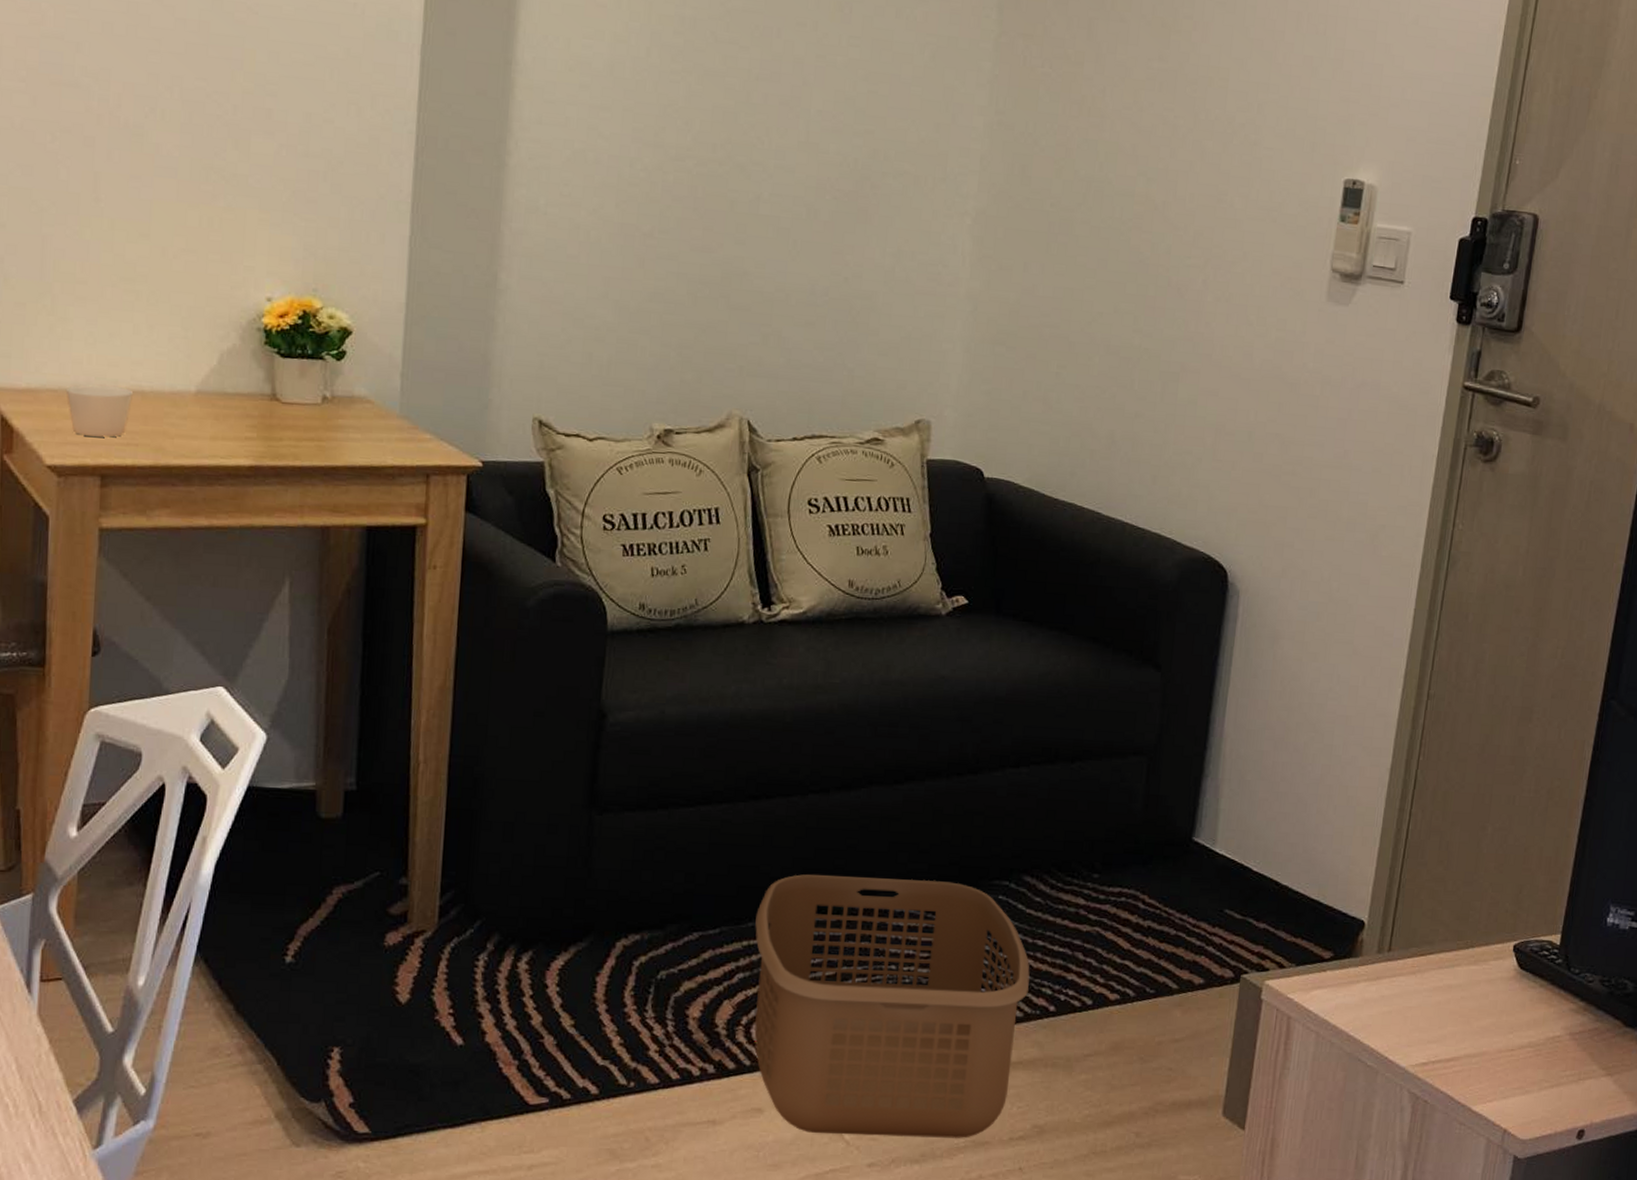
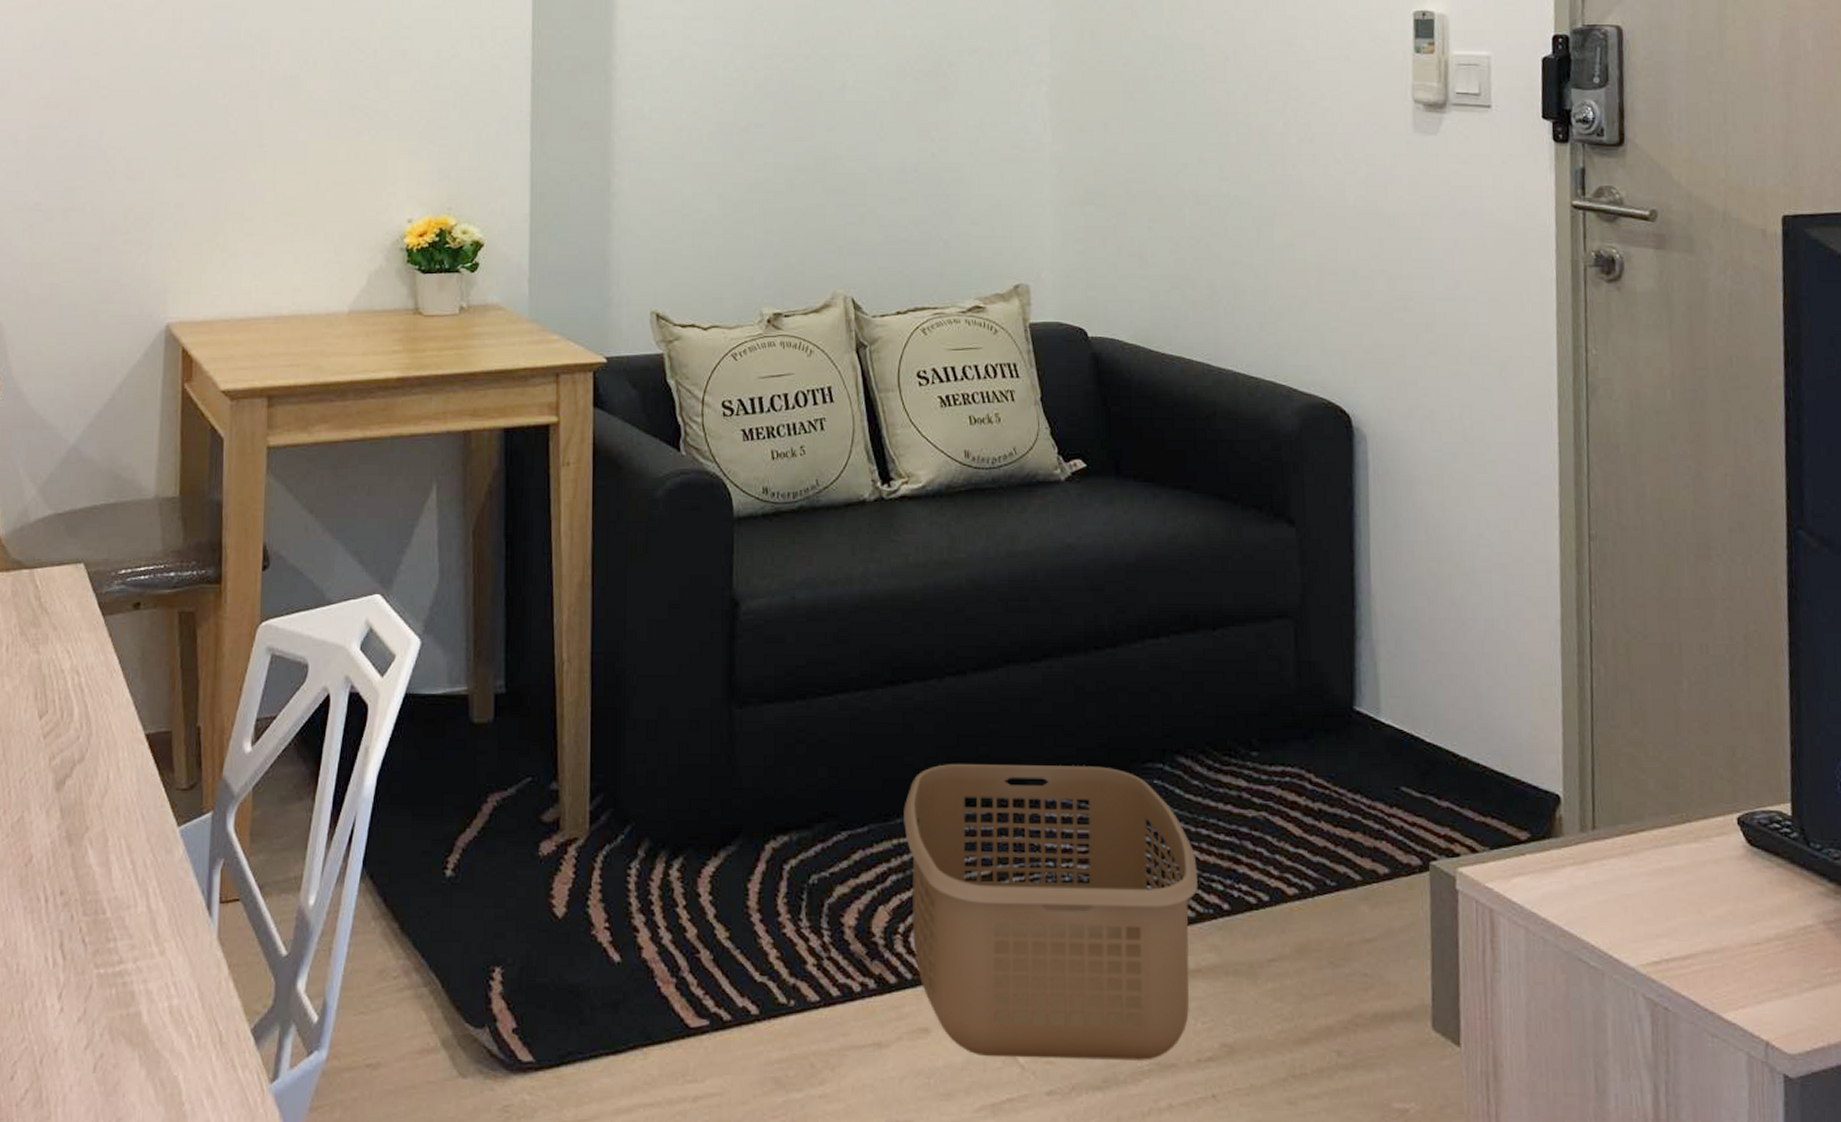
candle: present [65,385,134,438] -> none [236,313,295,360]

